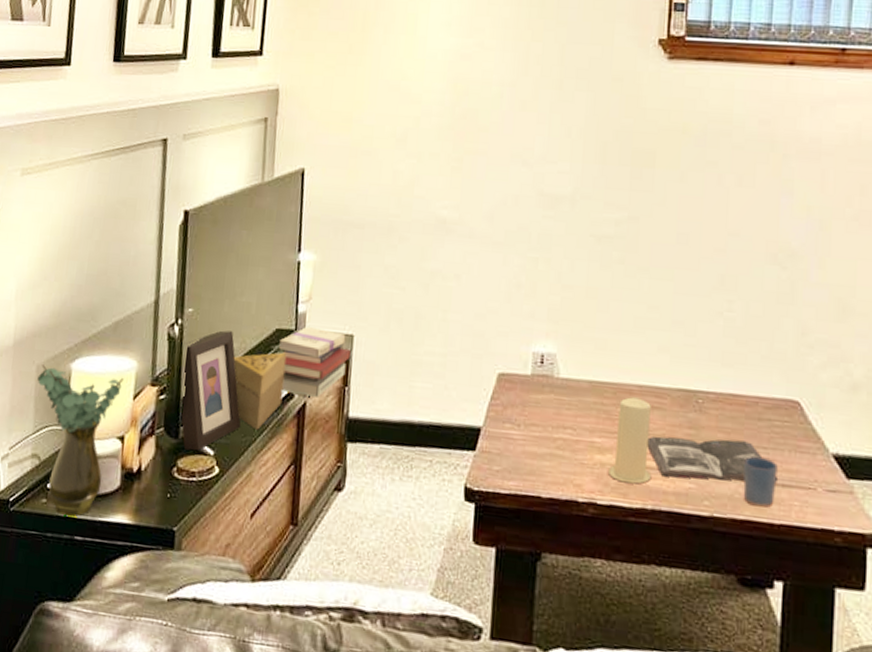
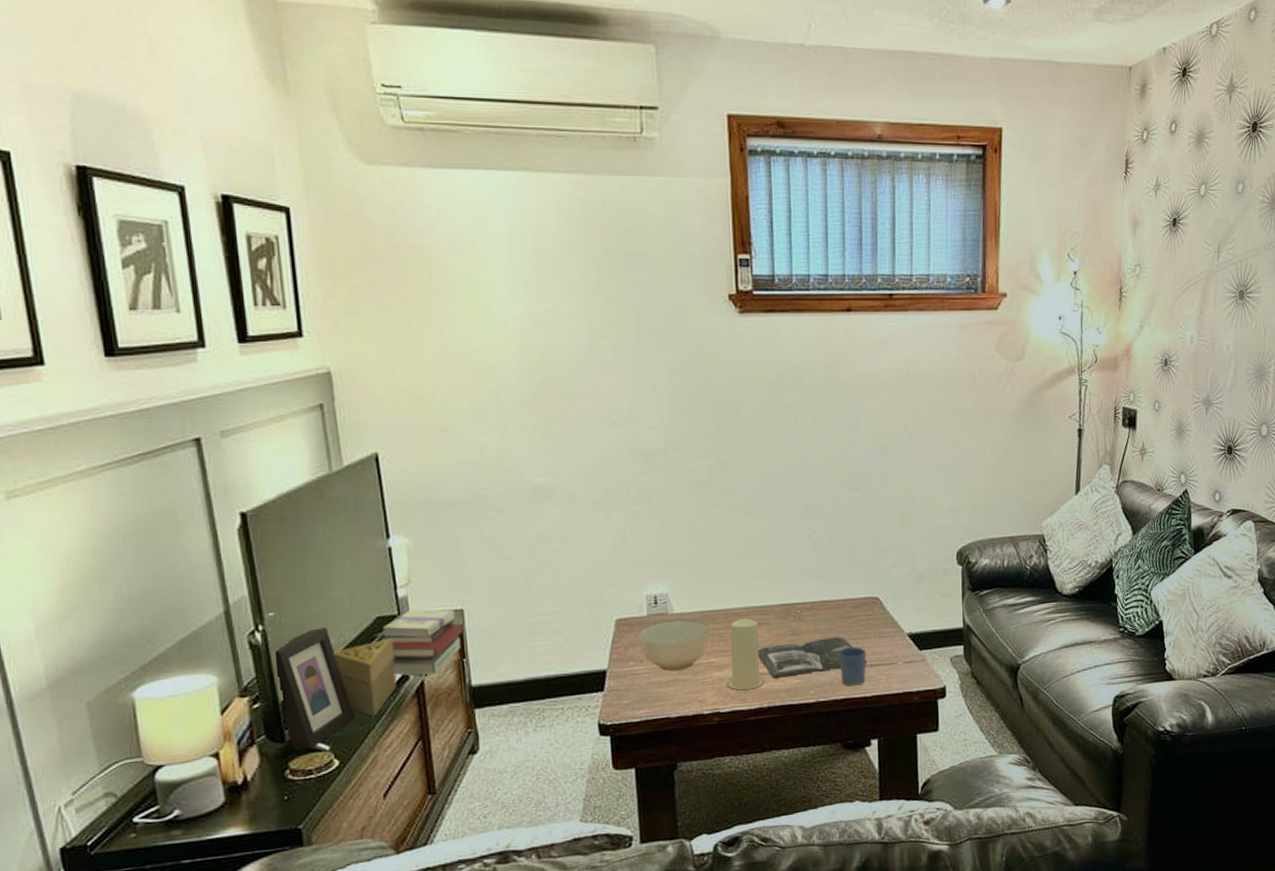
vase: present [37,365,124,517] -> none [90,695,204,845]
bowl: none [519,384,597,444] -> present [639,619,710,671]

